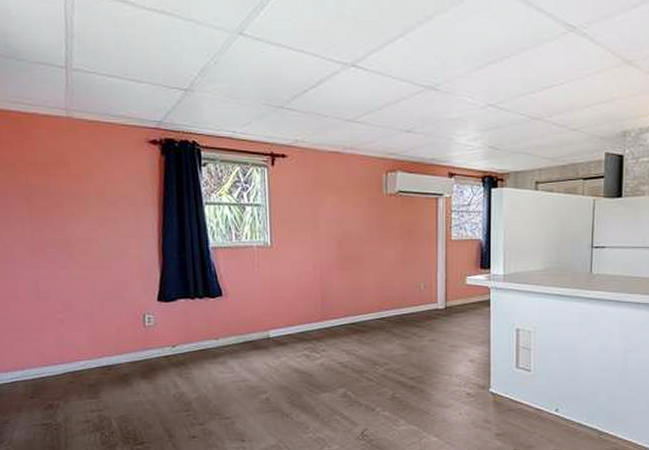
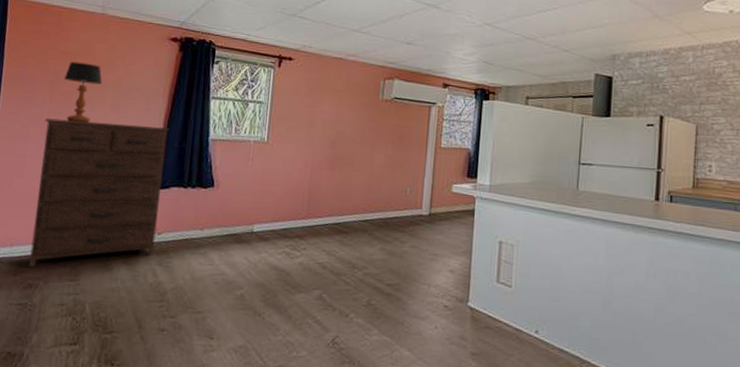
dresser: none [29,237,171,388] -> present [29,118,169,267]
table lamp: none [40,173,83,238] -> present [64,62,102,123]

